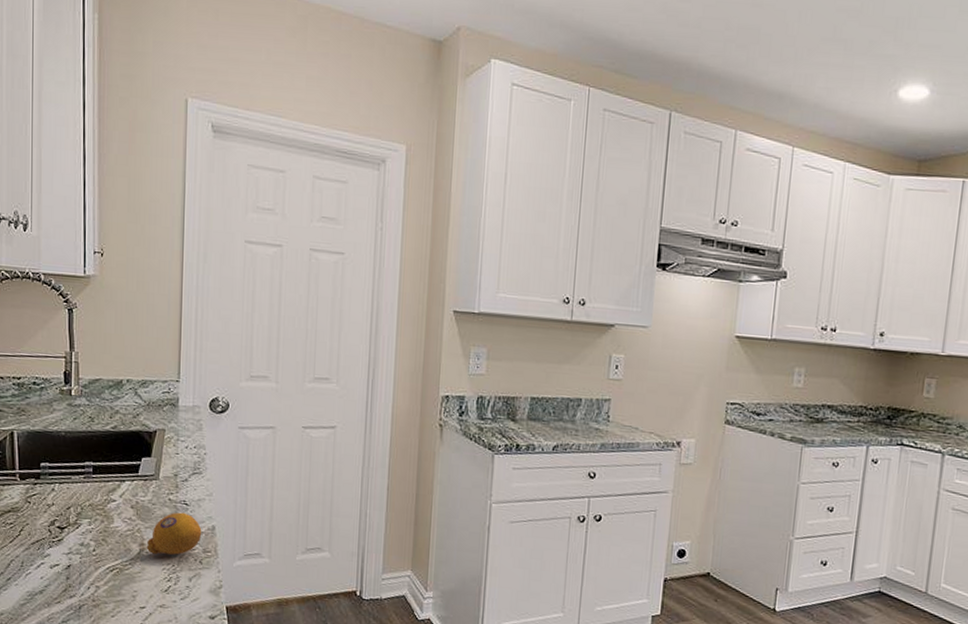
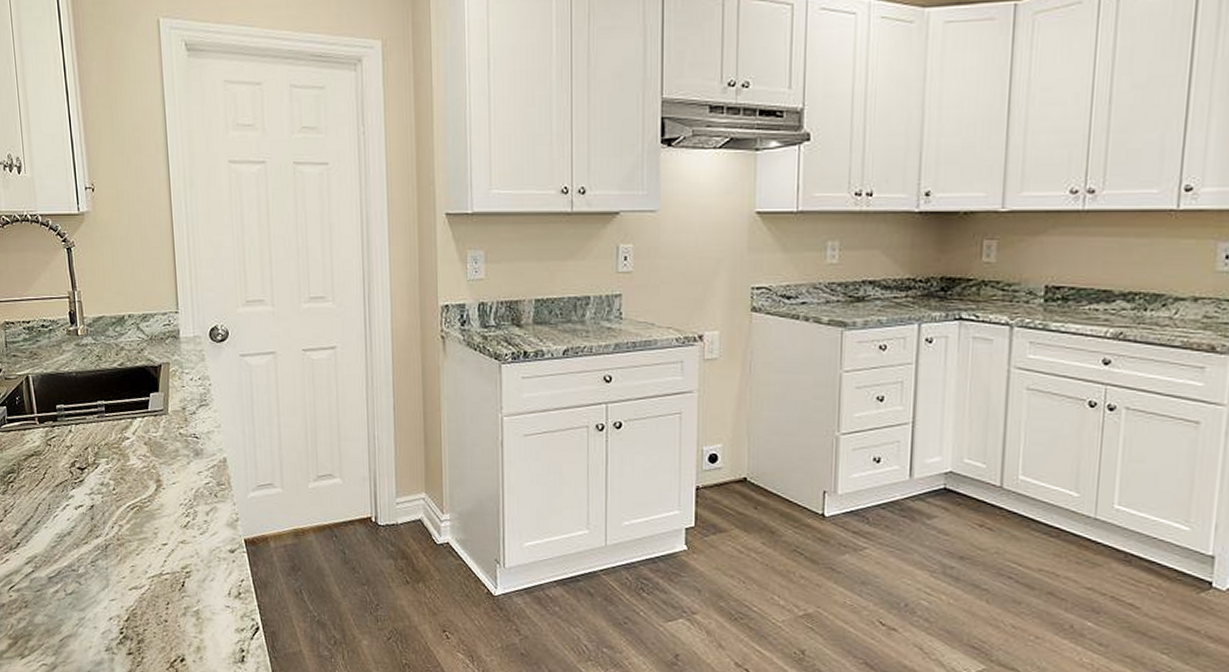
lemon: present [146,512,202,555] -> none [162,446,214,490]

